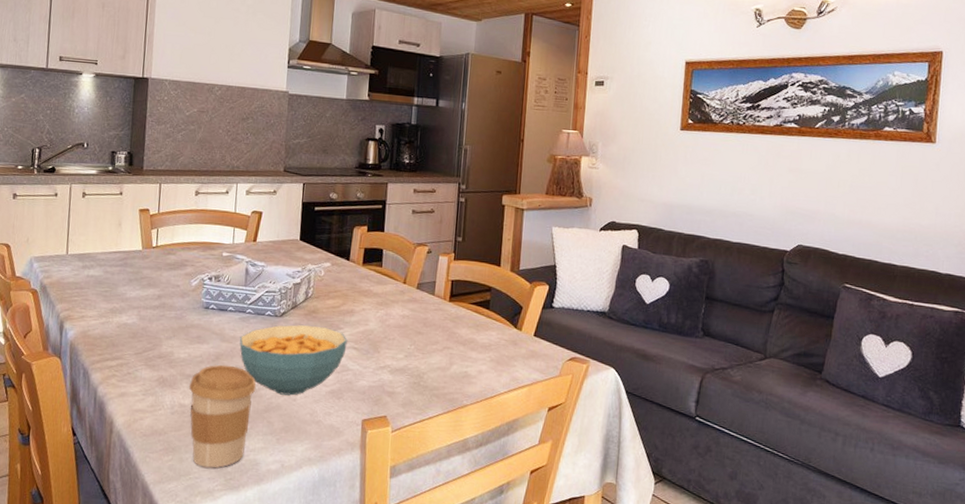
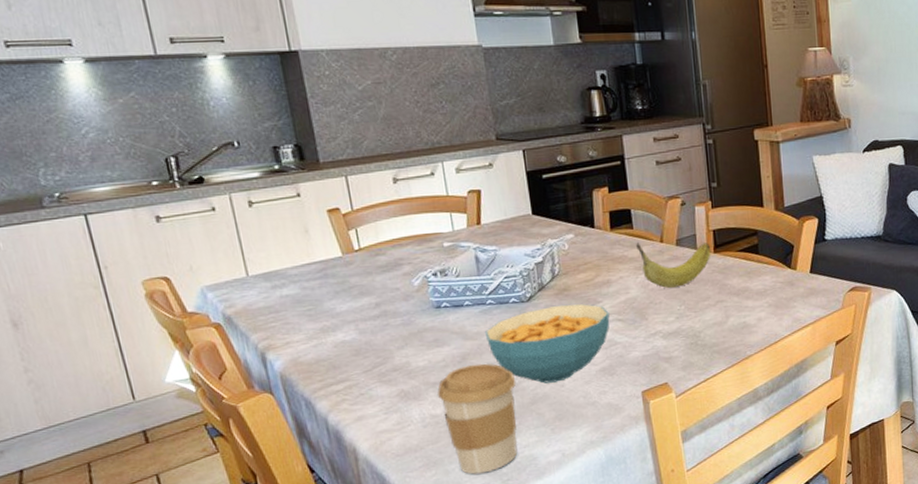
fruit: none [382,279,447,327] -> present [636,241,711,288]

